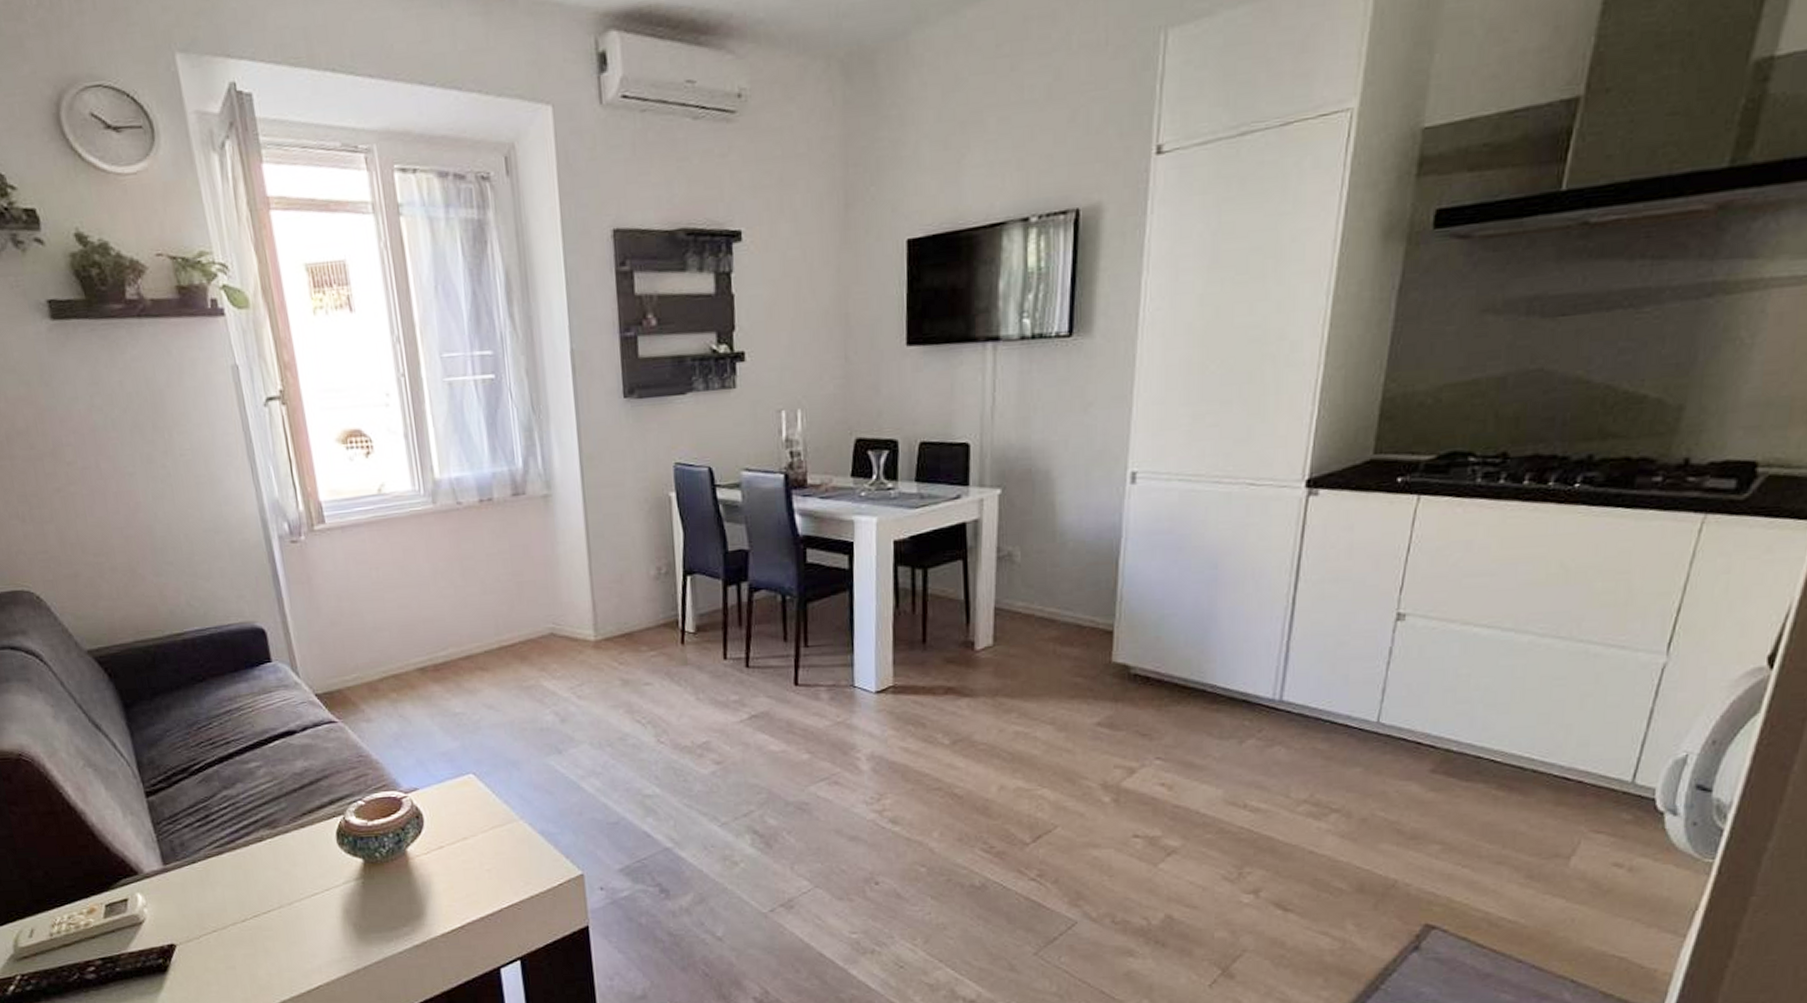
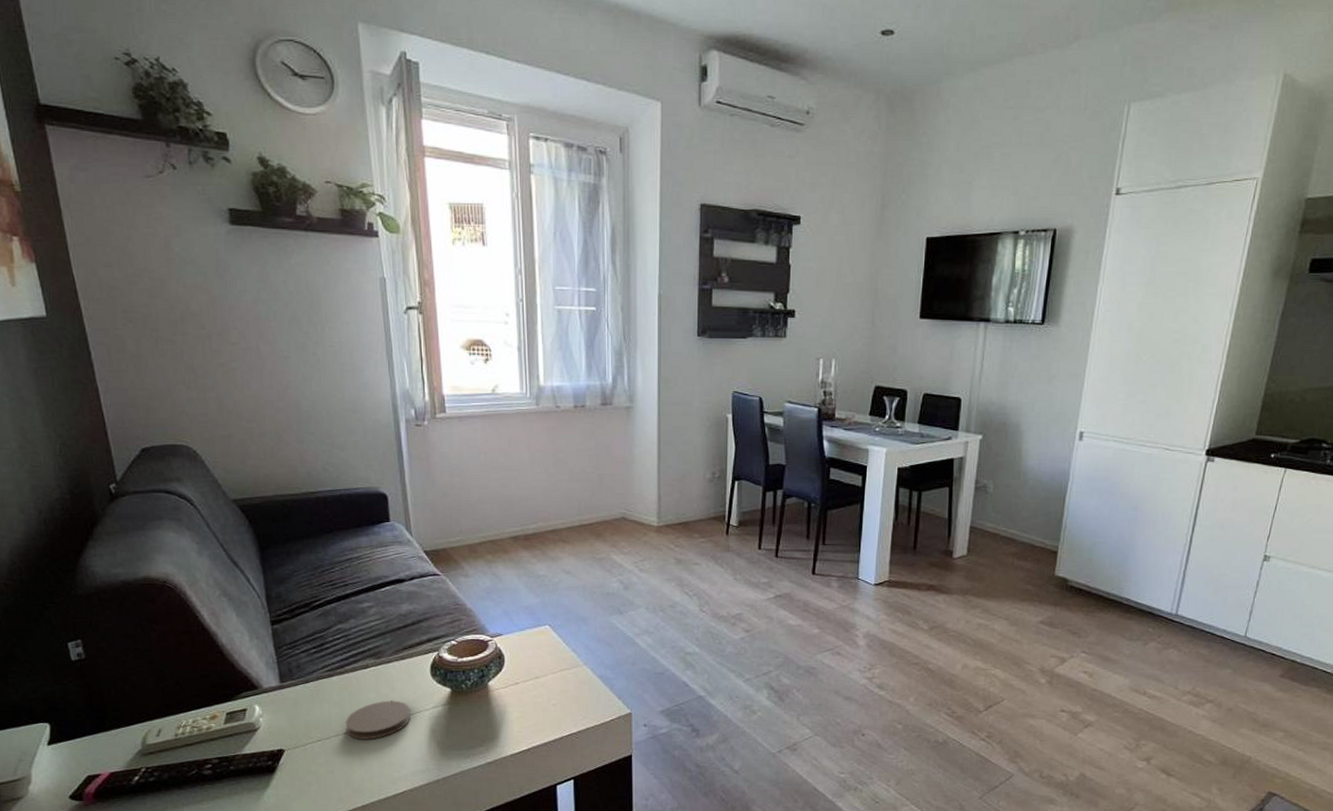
coaster: none [243,877,319,927] -> present [345,700,410,740]

